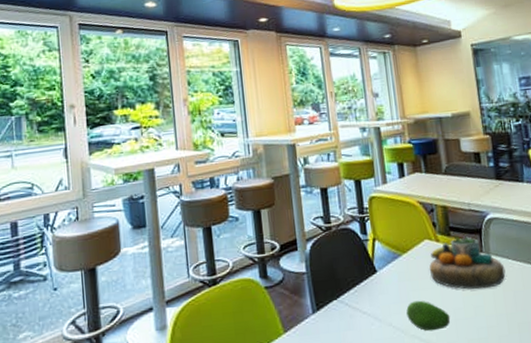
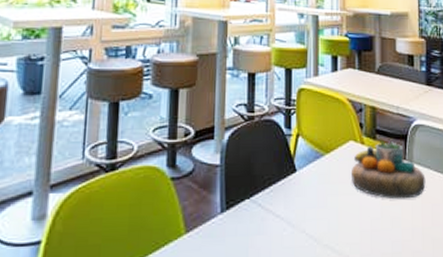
fruit: present [406,300,451,331] -> none [322,206,366,242]

